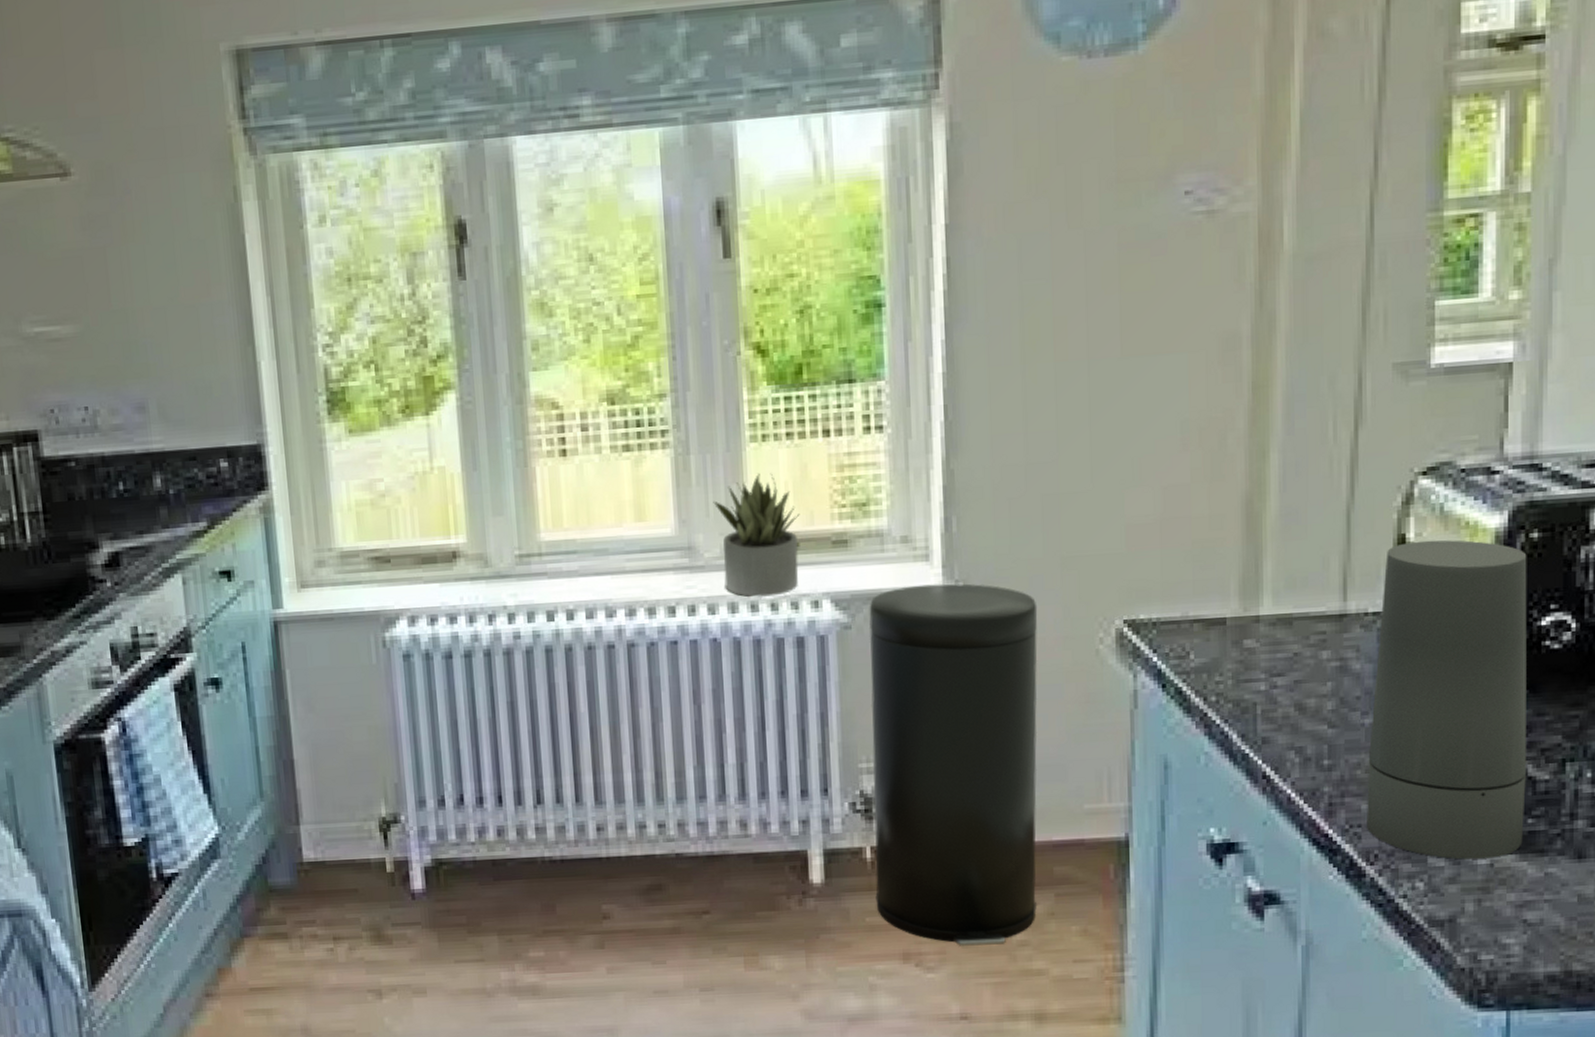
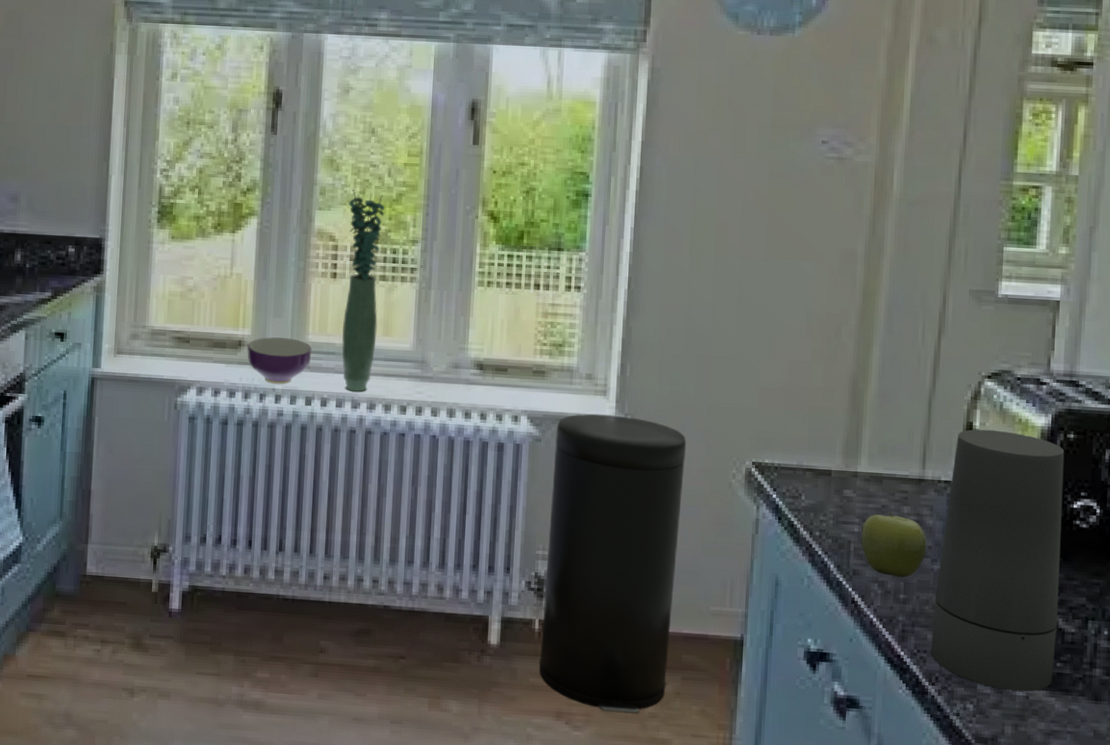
bowl: none [464,540,547,601] -> present [247,337,312,385]
vase: none [570,337,628,598] -> present [341,189,386,392]
succulent plant: present [713,472,800,597] -> none [445,310,511,408]
fruit: none [1269,660,1354,740] -> present [861,512,927,578]

